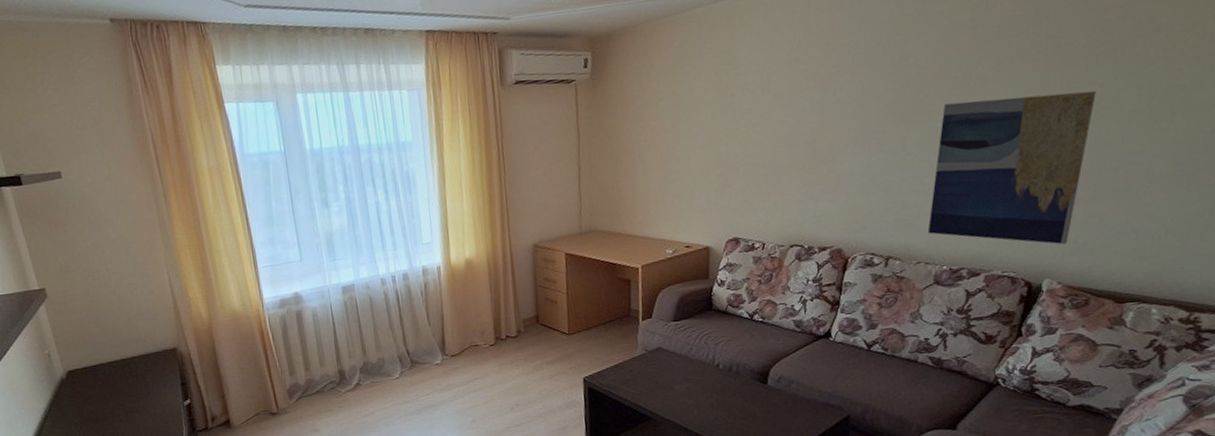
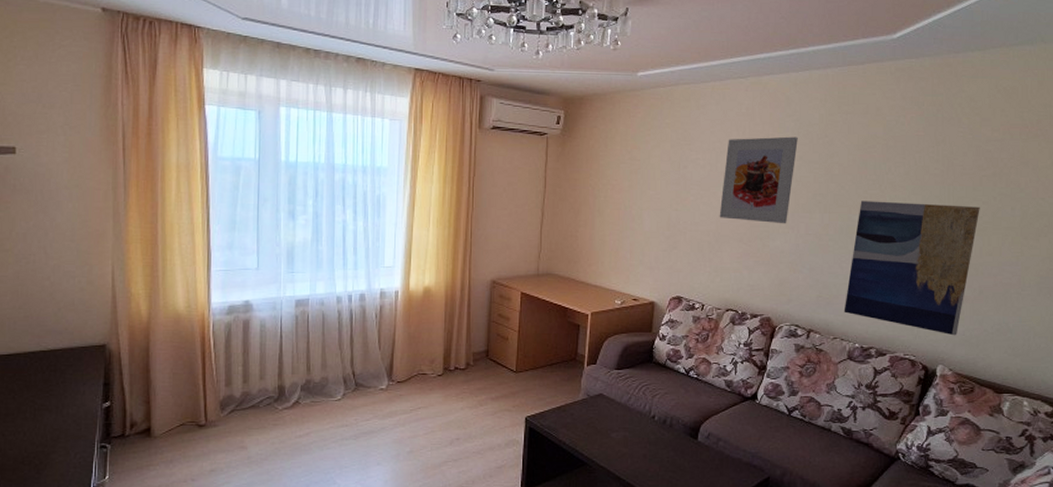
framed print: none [775,40,864,147] -> present [719,136,798,224]

